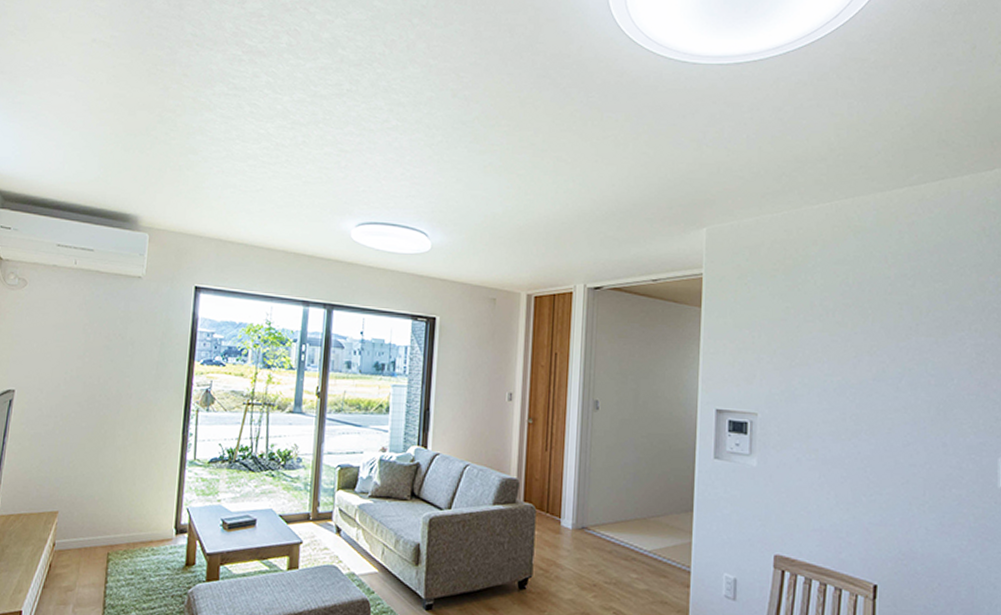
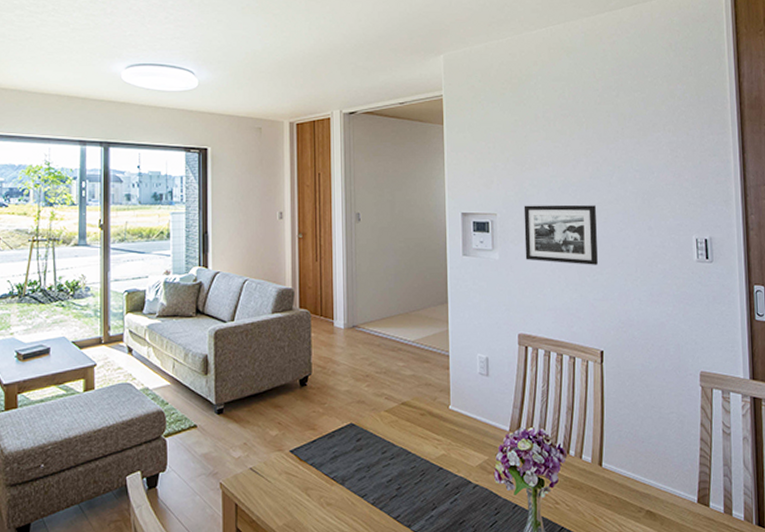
picture frame: none [788,406,878,483] -> present [524,204,598,265]

